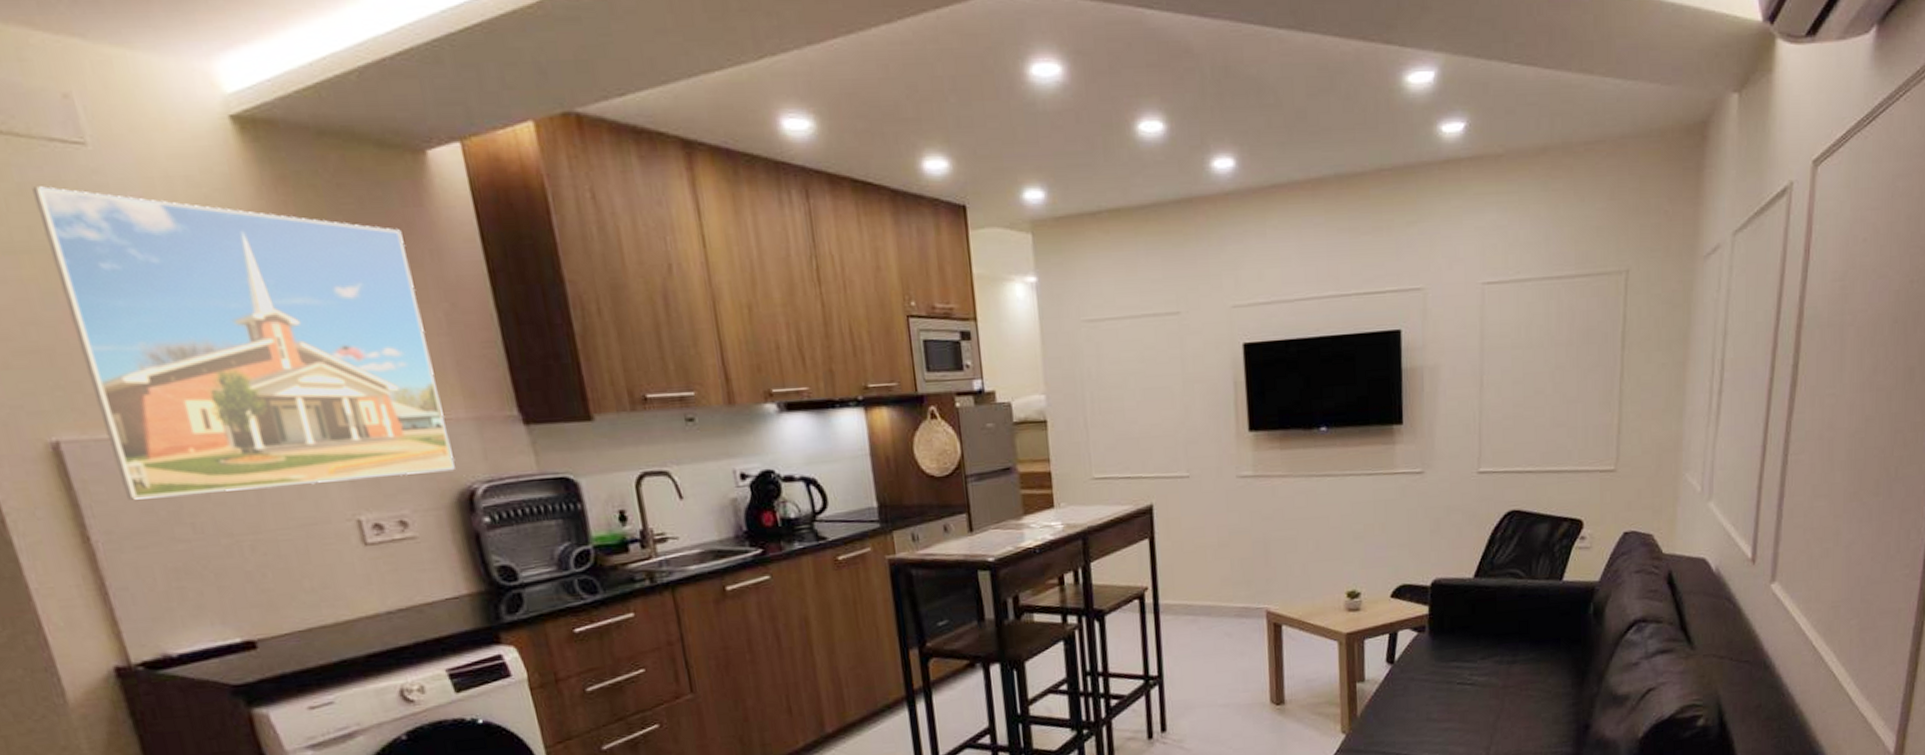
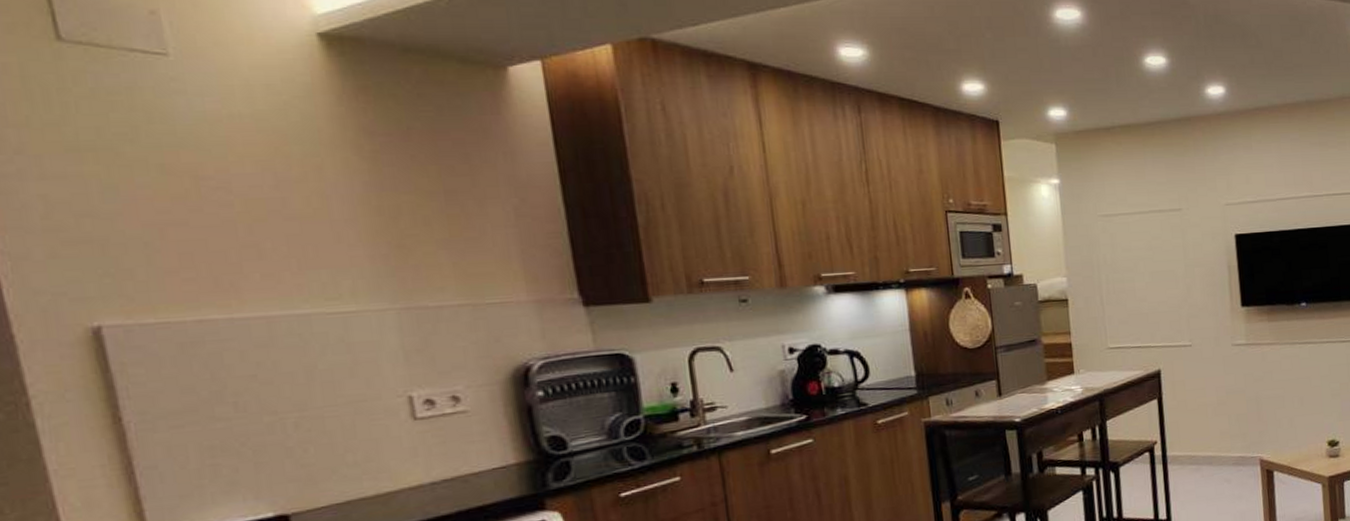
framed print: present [32,186,455,500] -> none [106,91,512,381]

